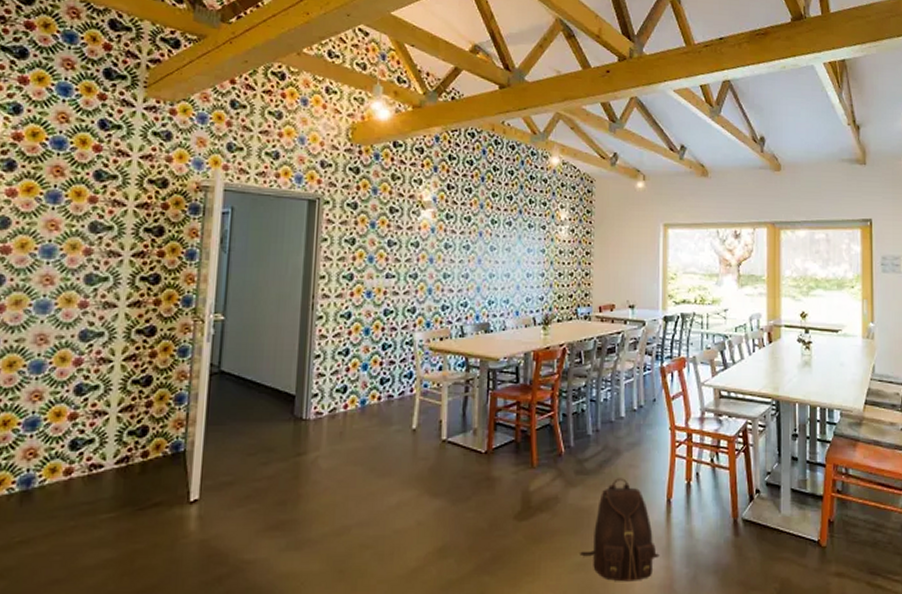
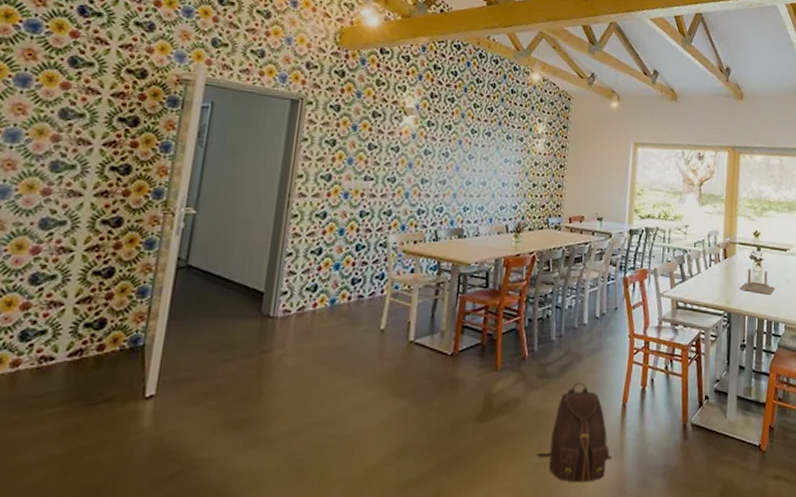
napkin holder: none [787,353,827,380] -> present [739,269,775,295]

